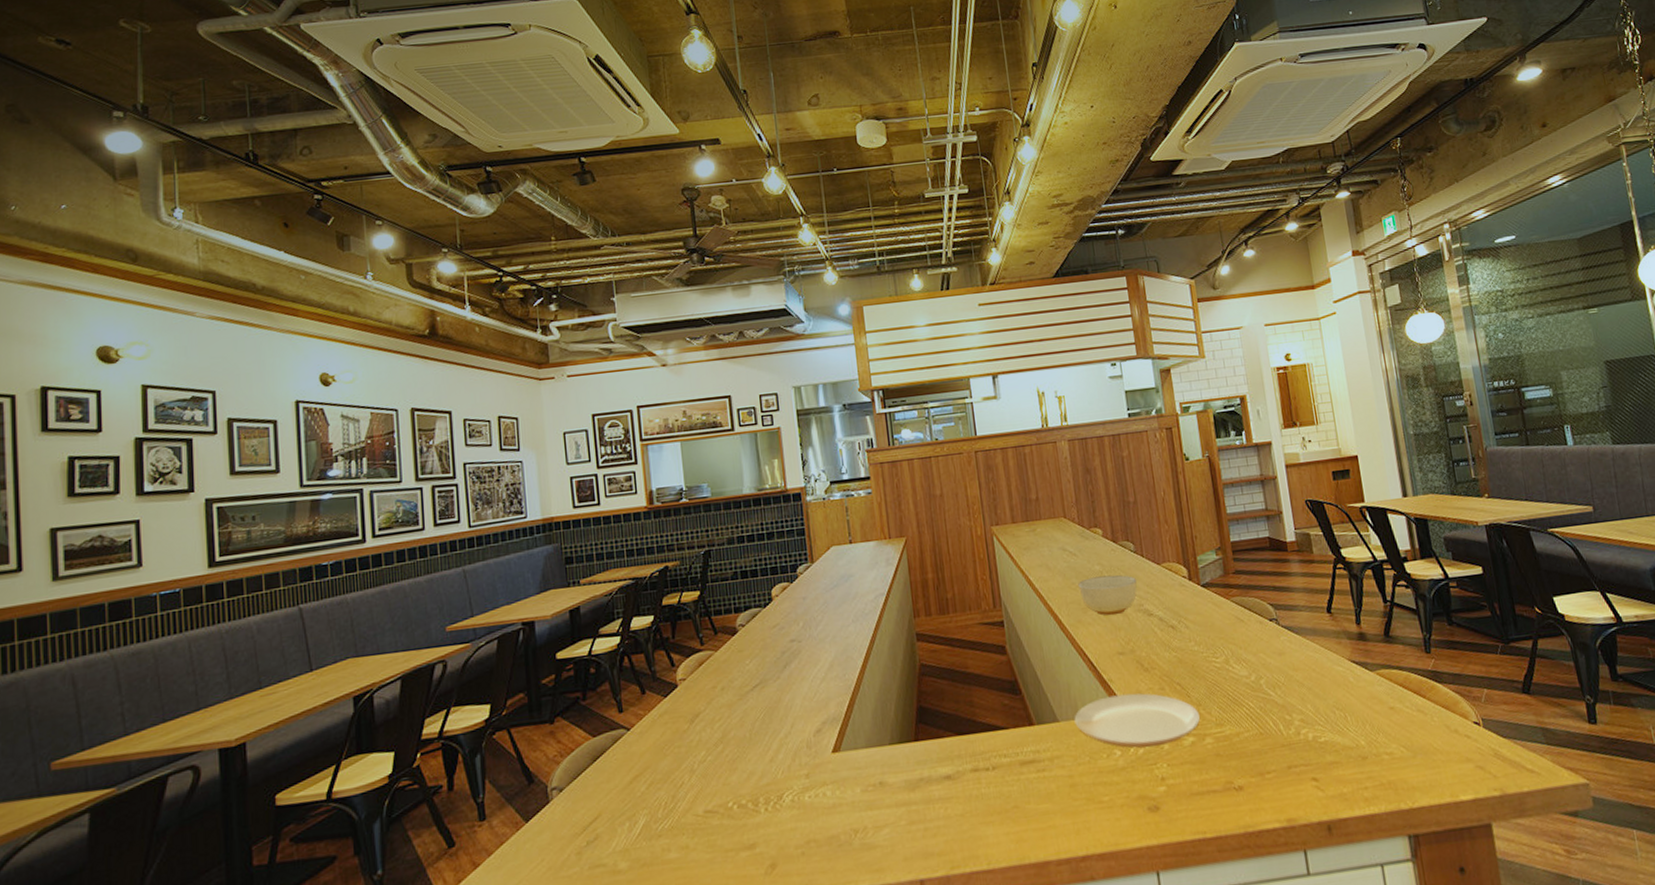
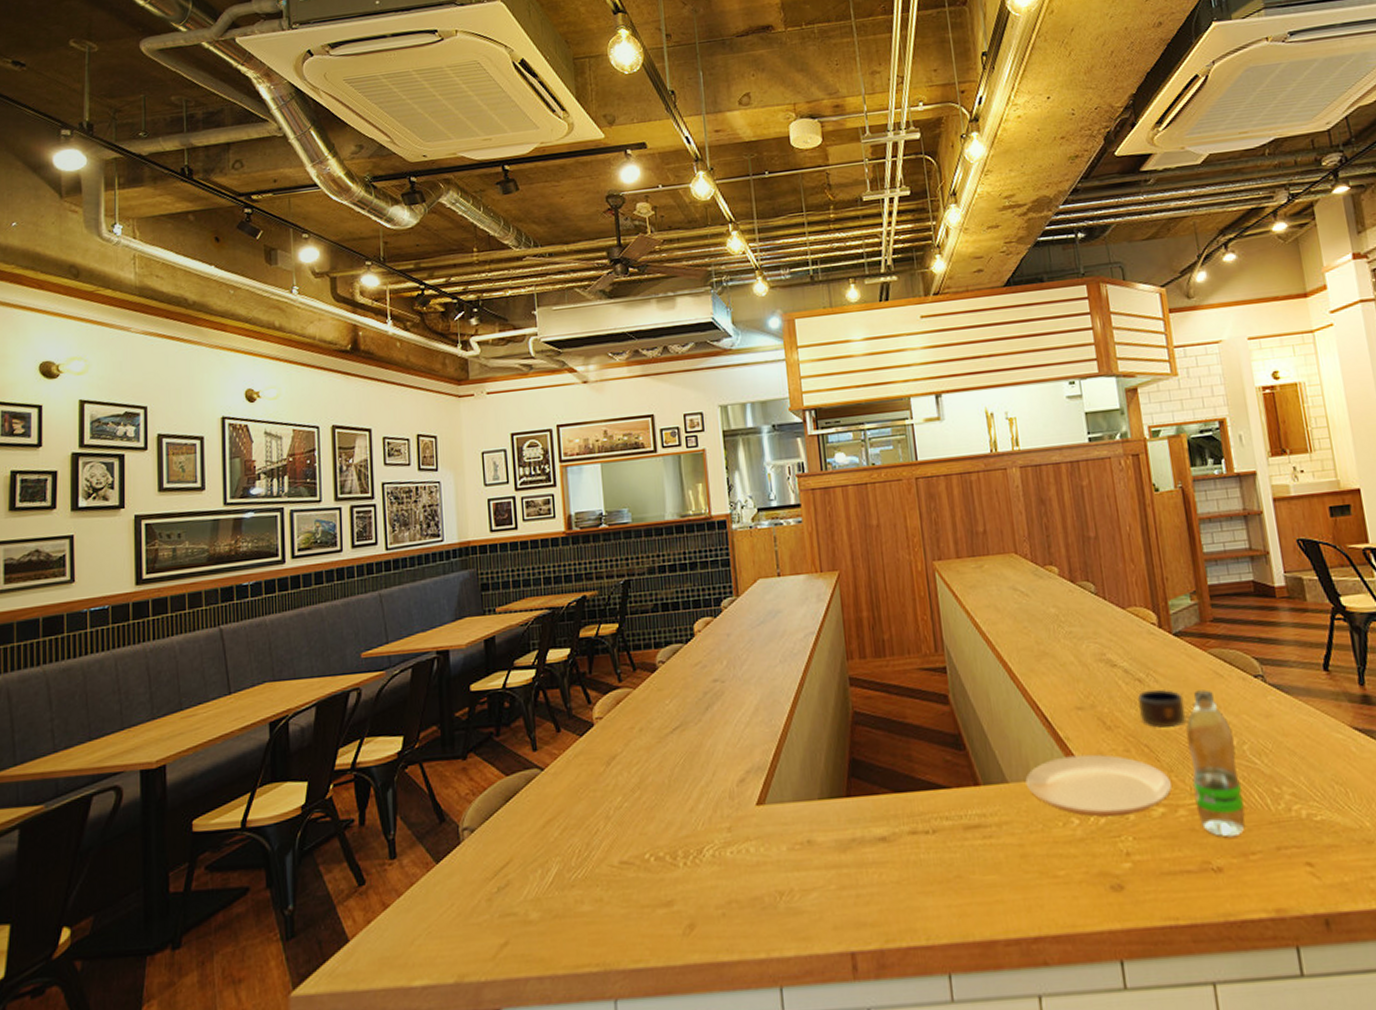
bowl: present [1078,575,1137,616] -> none [1030,619,1099,666]
mug: none [1171,634,1212,668] -> present [1137,689,1186,728]
bottle: none [1212,633,1262,760] -> present [1186,689,1245,837]

